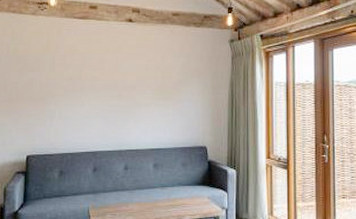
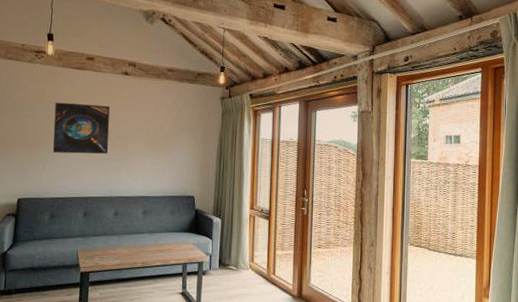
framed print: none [59,54,116,107] -> present [52,102,110,154]

